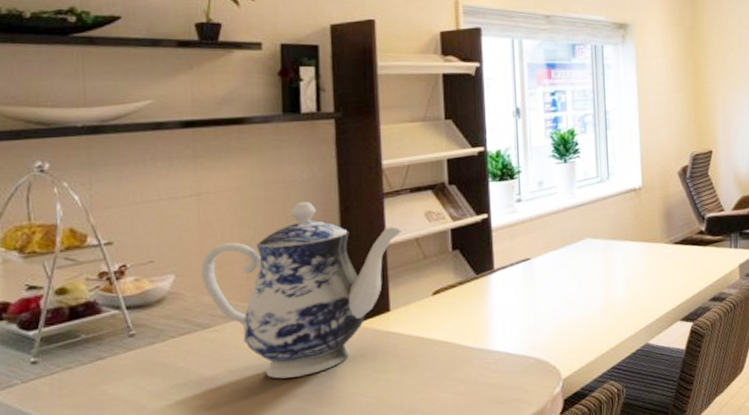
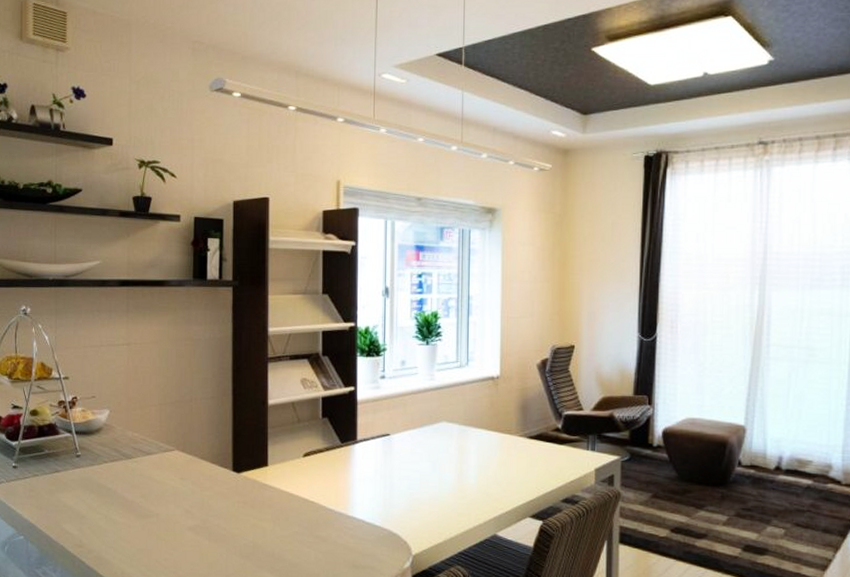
teapot: present [201,202,403,379] -> none [128,359,282,512]

